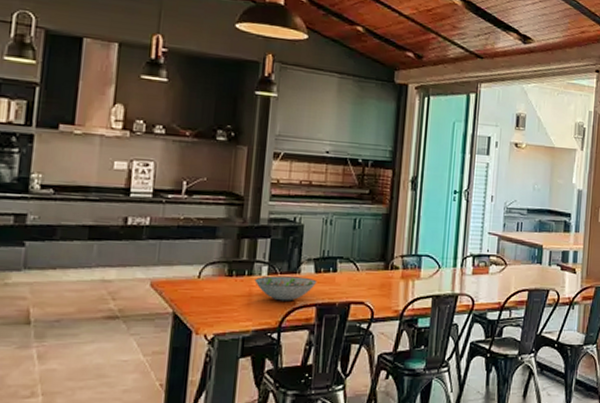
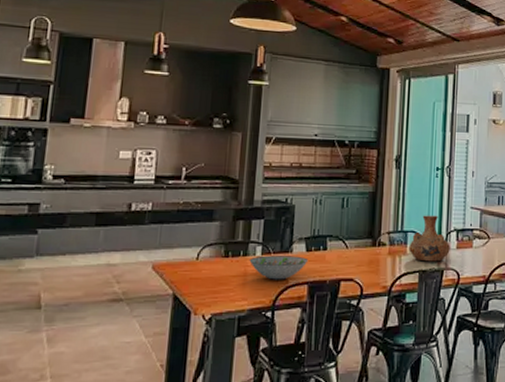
vase: none [422,239,466,287] -> present [409,215,450,262]

